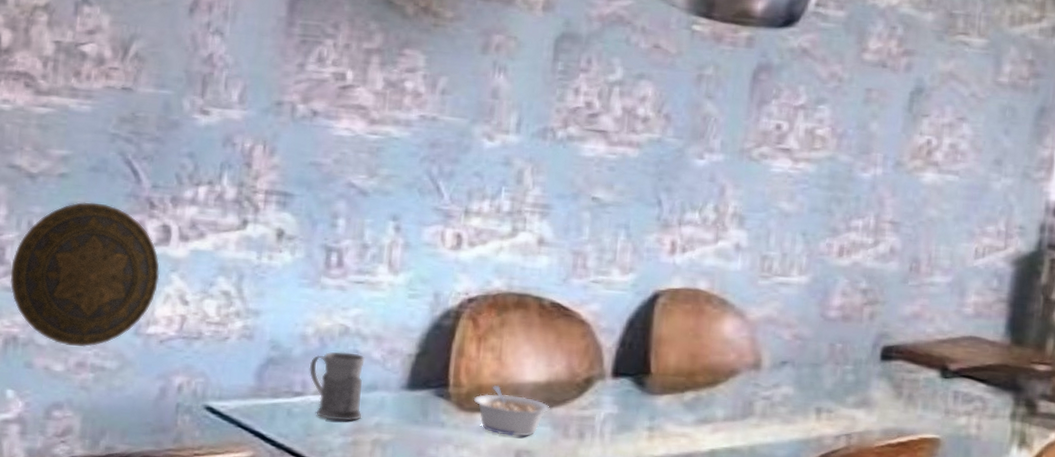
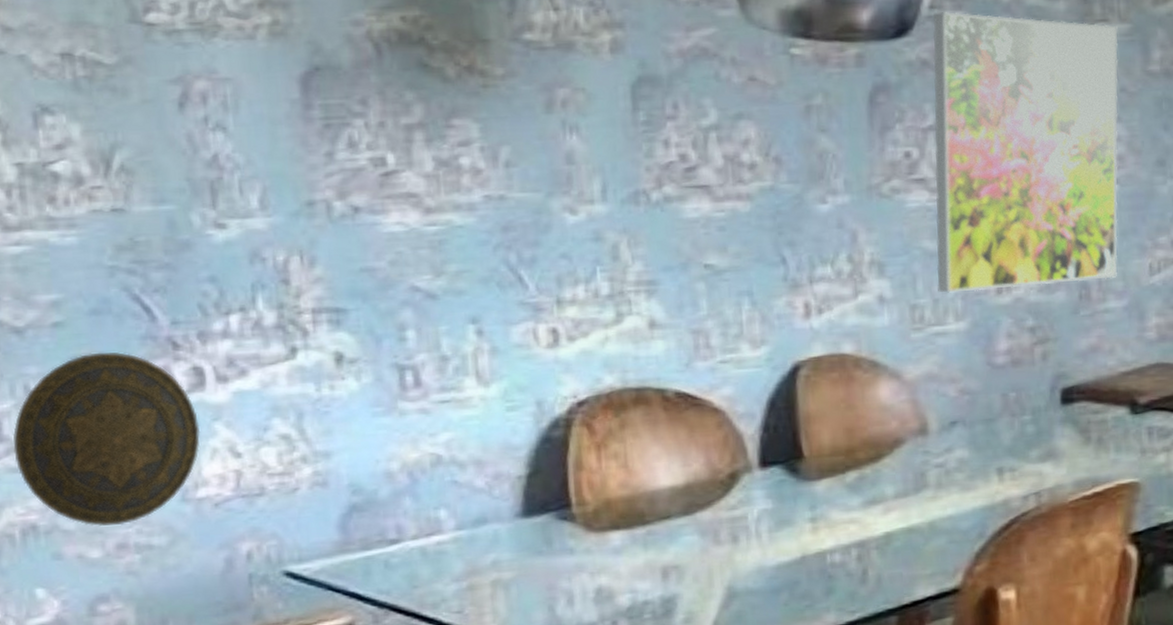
mug: present [309,351,366,422] -> none [401,484,475,566]
legume: present [473,385,550,437] -> none [602,496,694,553]
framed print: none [787,9,976,257] -> present [932,11,1119,293]

